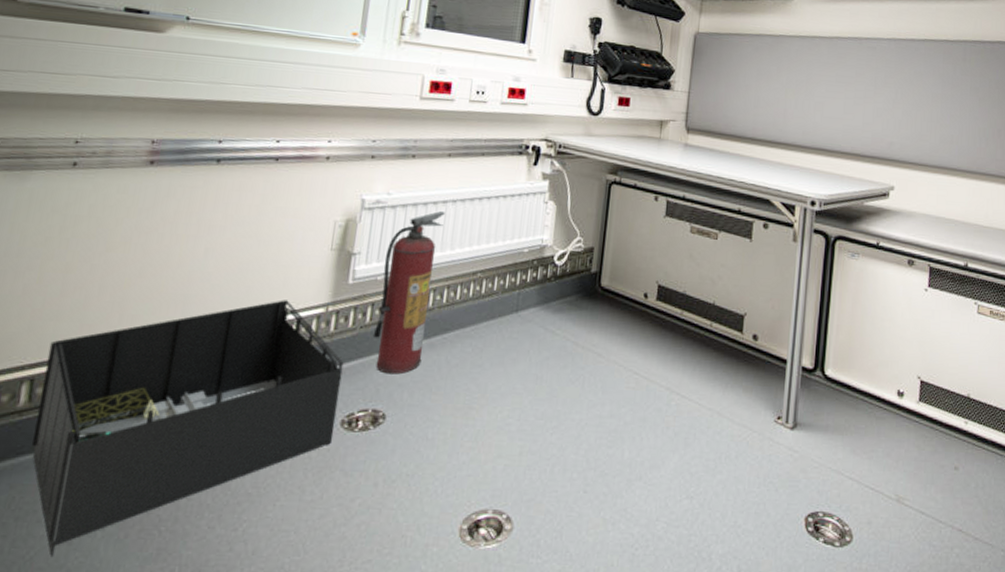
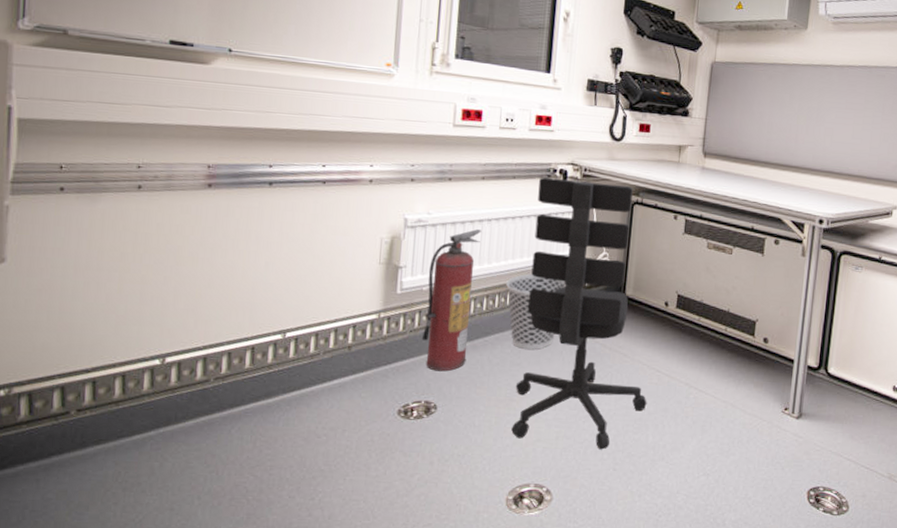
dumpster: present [31,300,344,558] -> none [129,307,397,521]
office chair: none [469,154,623,468] -> present [511,177,647,450]
wastebasket: none [469,261,536,348] -> present [506,273,566,350]

